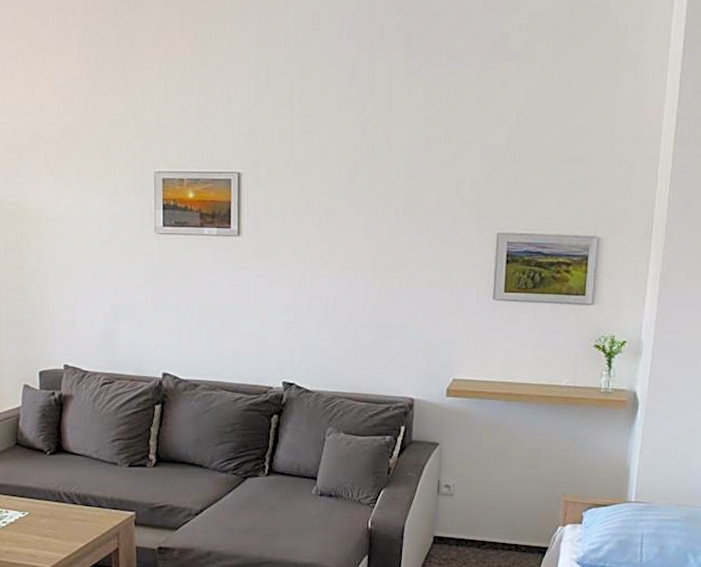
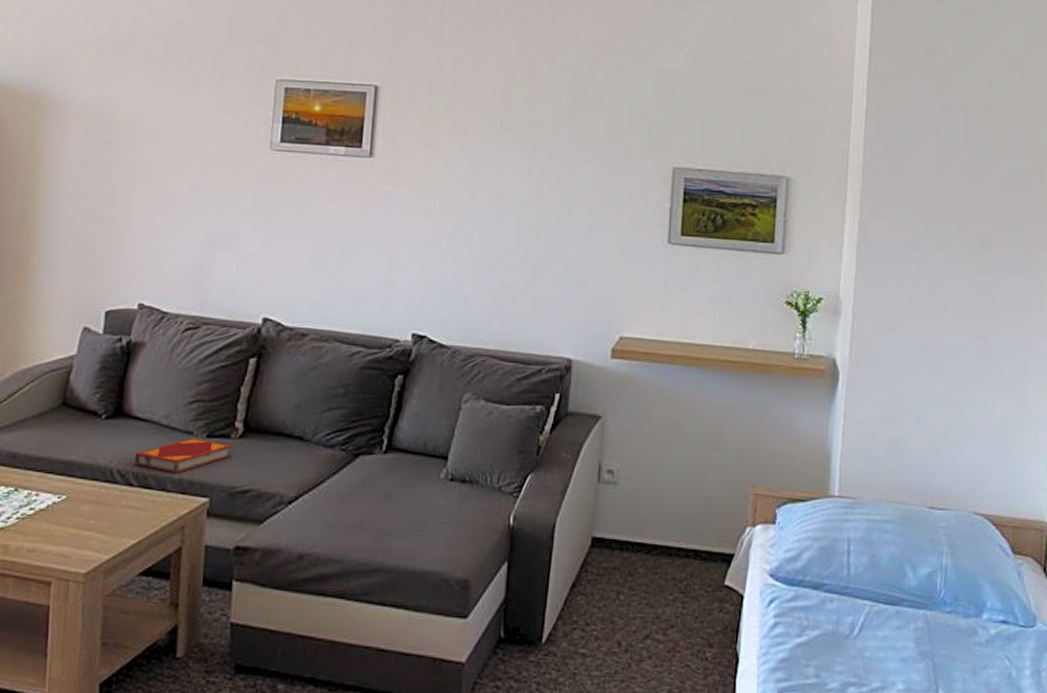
hardback book: none [75,468,149,495] -> present [134,438,232,474]

